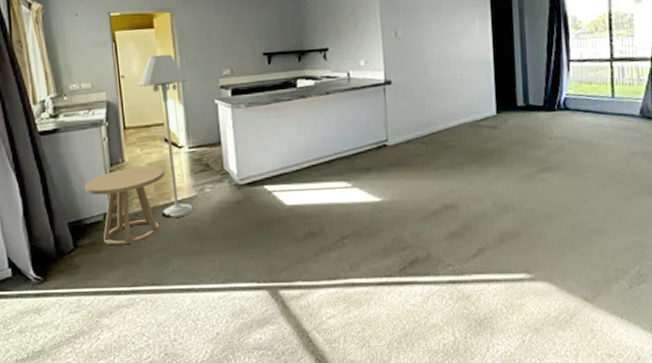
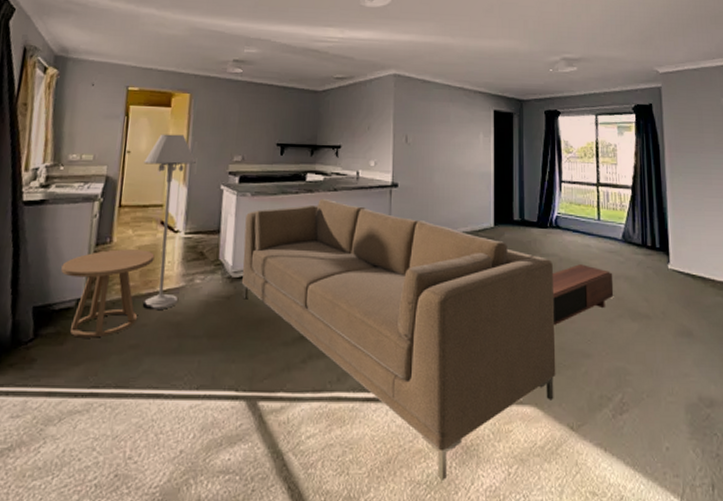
sofa: none [243,102,569,349] -> present [241,198,556,480]
tv stand: none [561,144,631,207] -> present [551,264,614,326]

